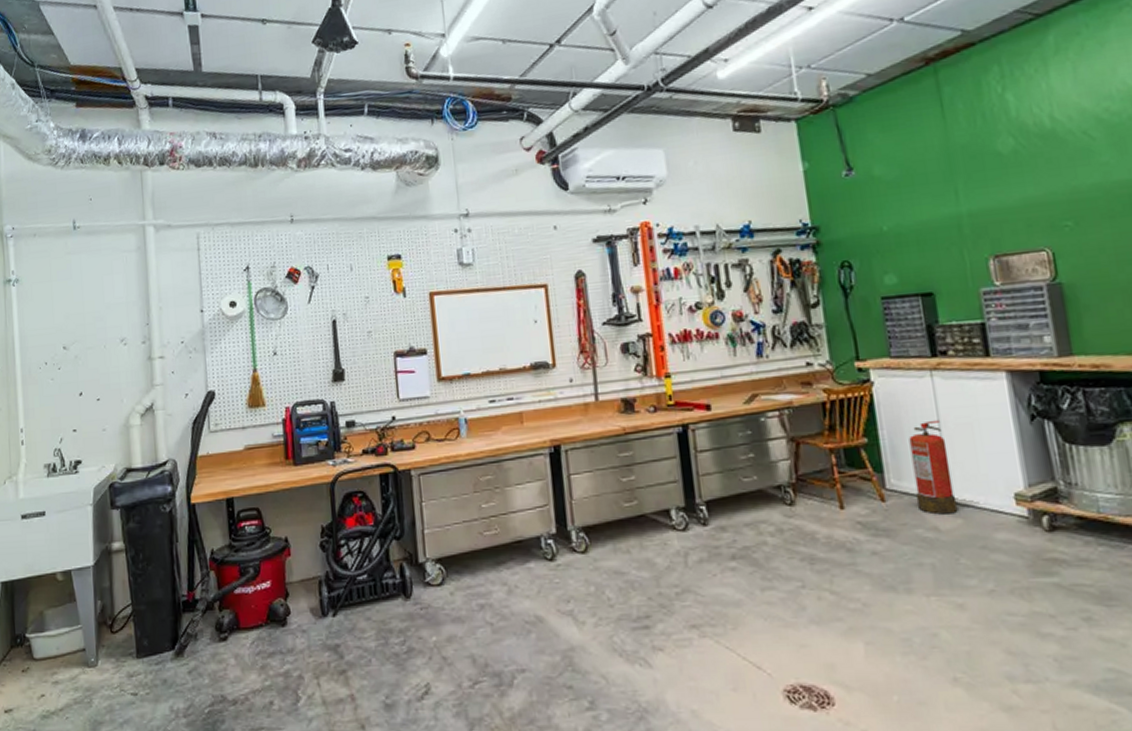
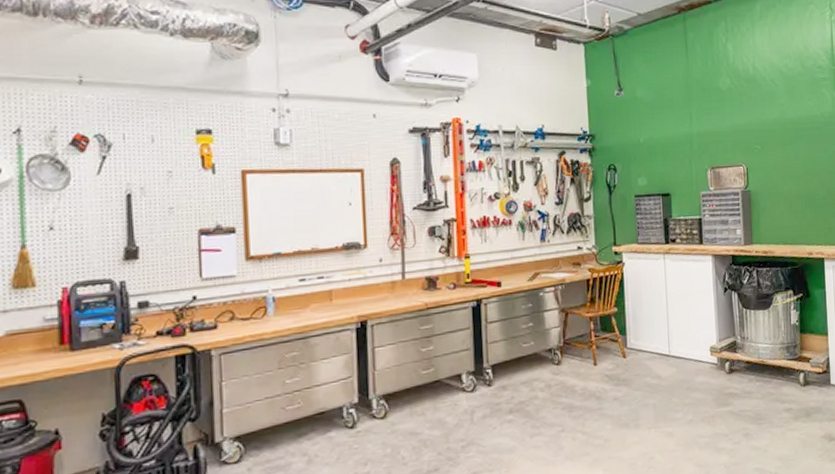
fire extinguisher: present [909,419,958,515] -> none [645,292,674,366]

